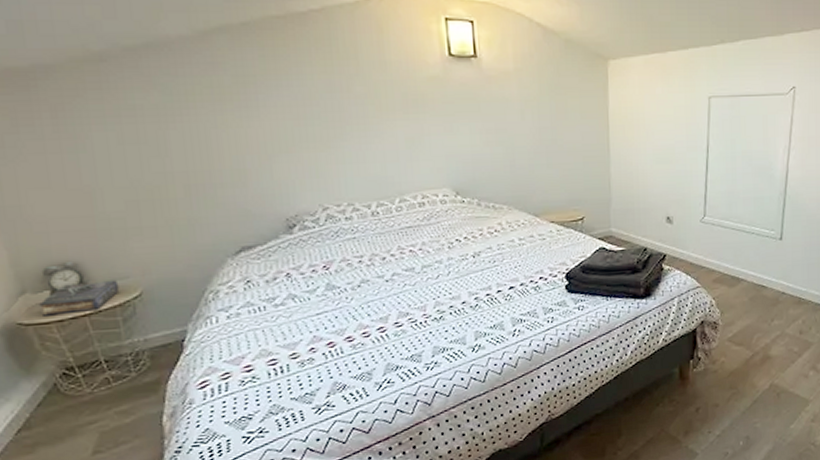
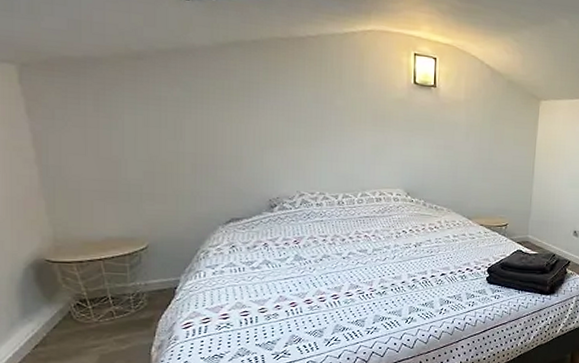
book: present [39,279,120,316] -> none [65,233,130,257]
alarm clock: present [40,262,86,297] -> none [68,215,104,242]

